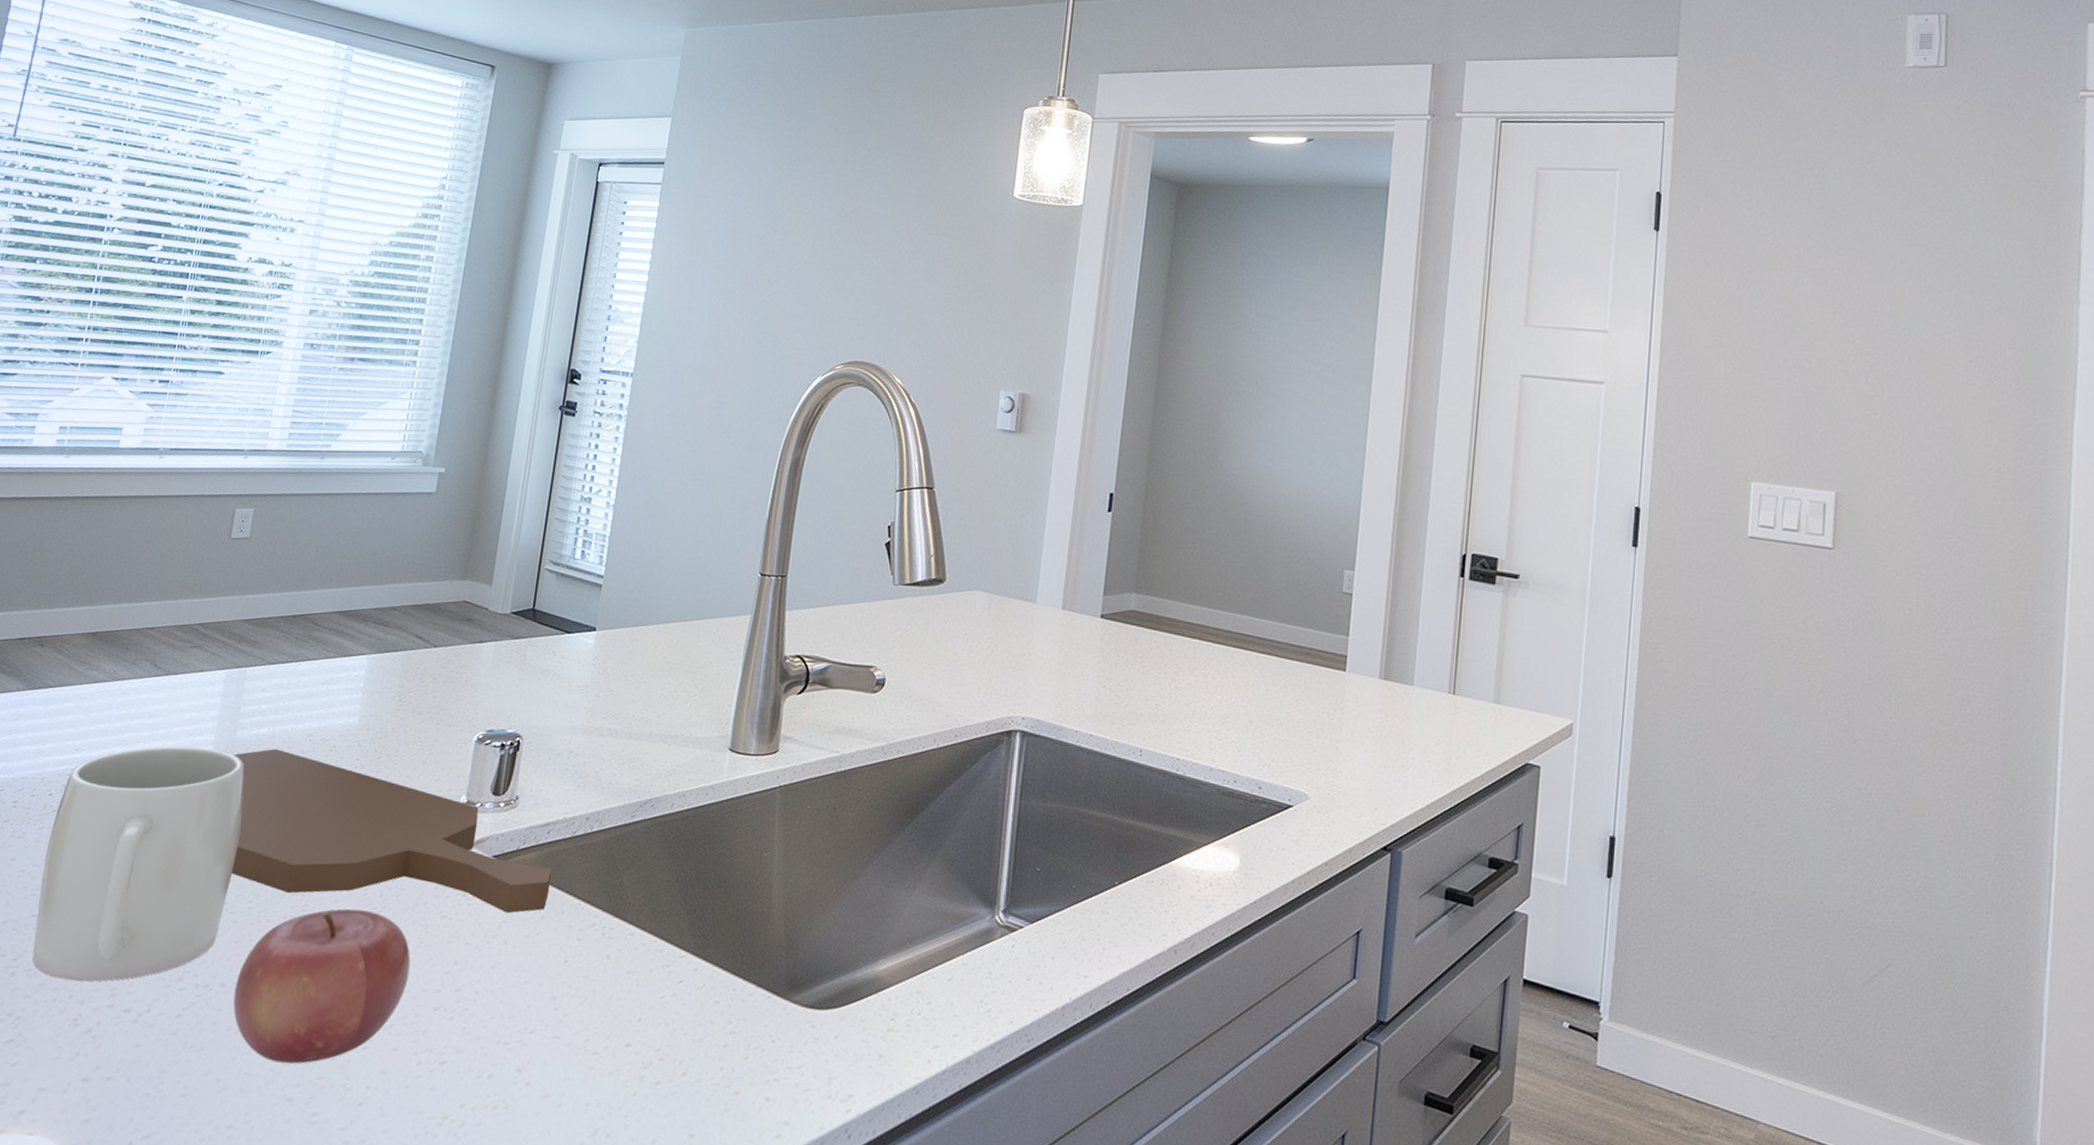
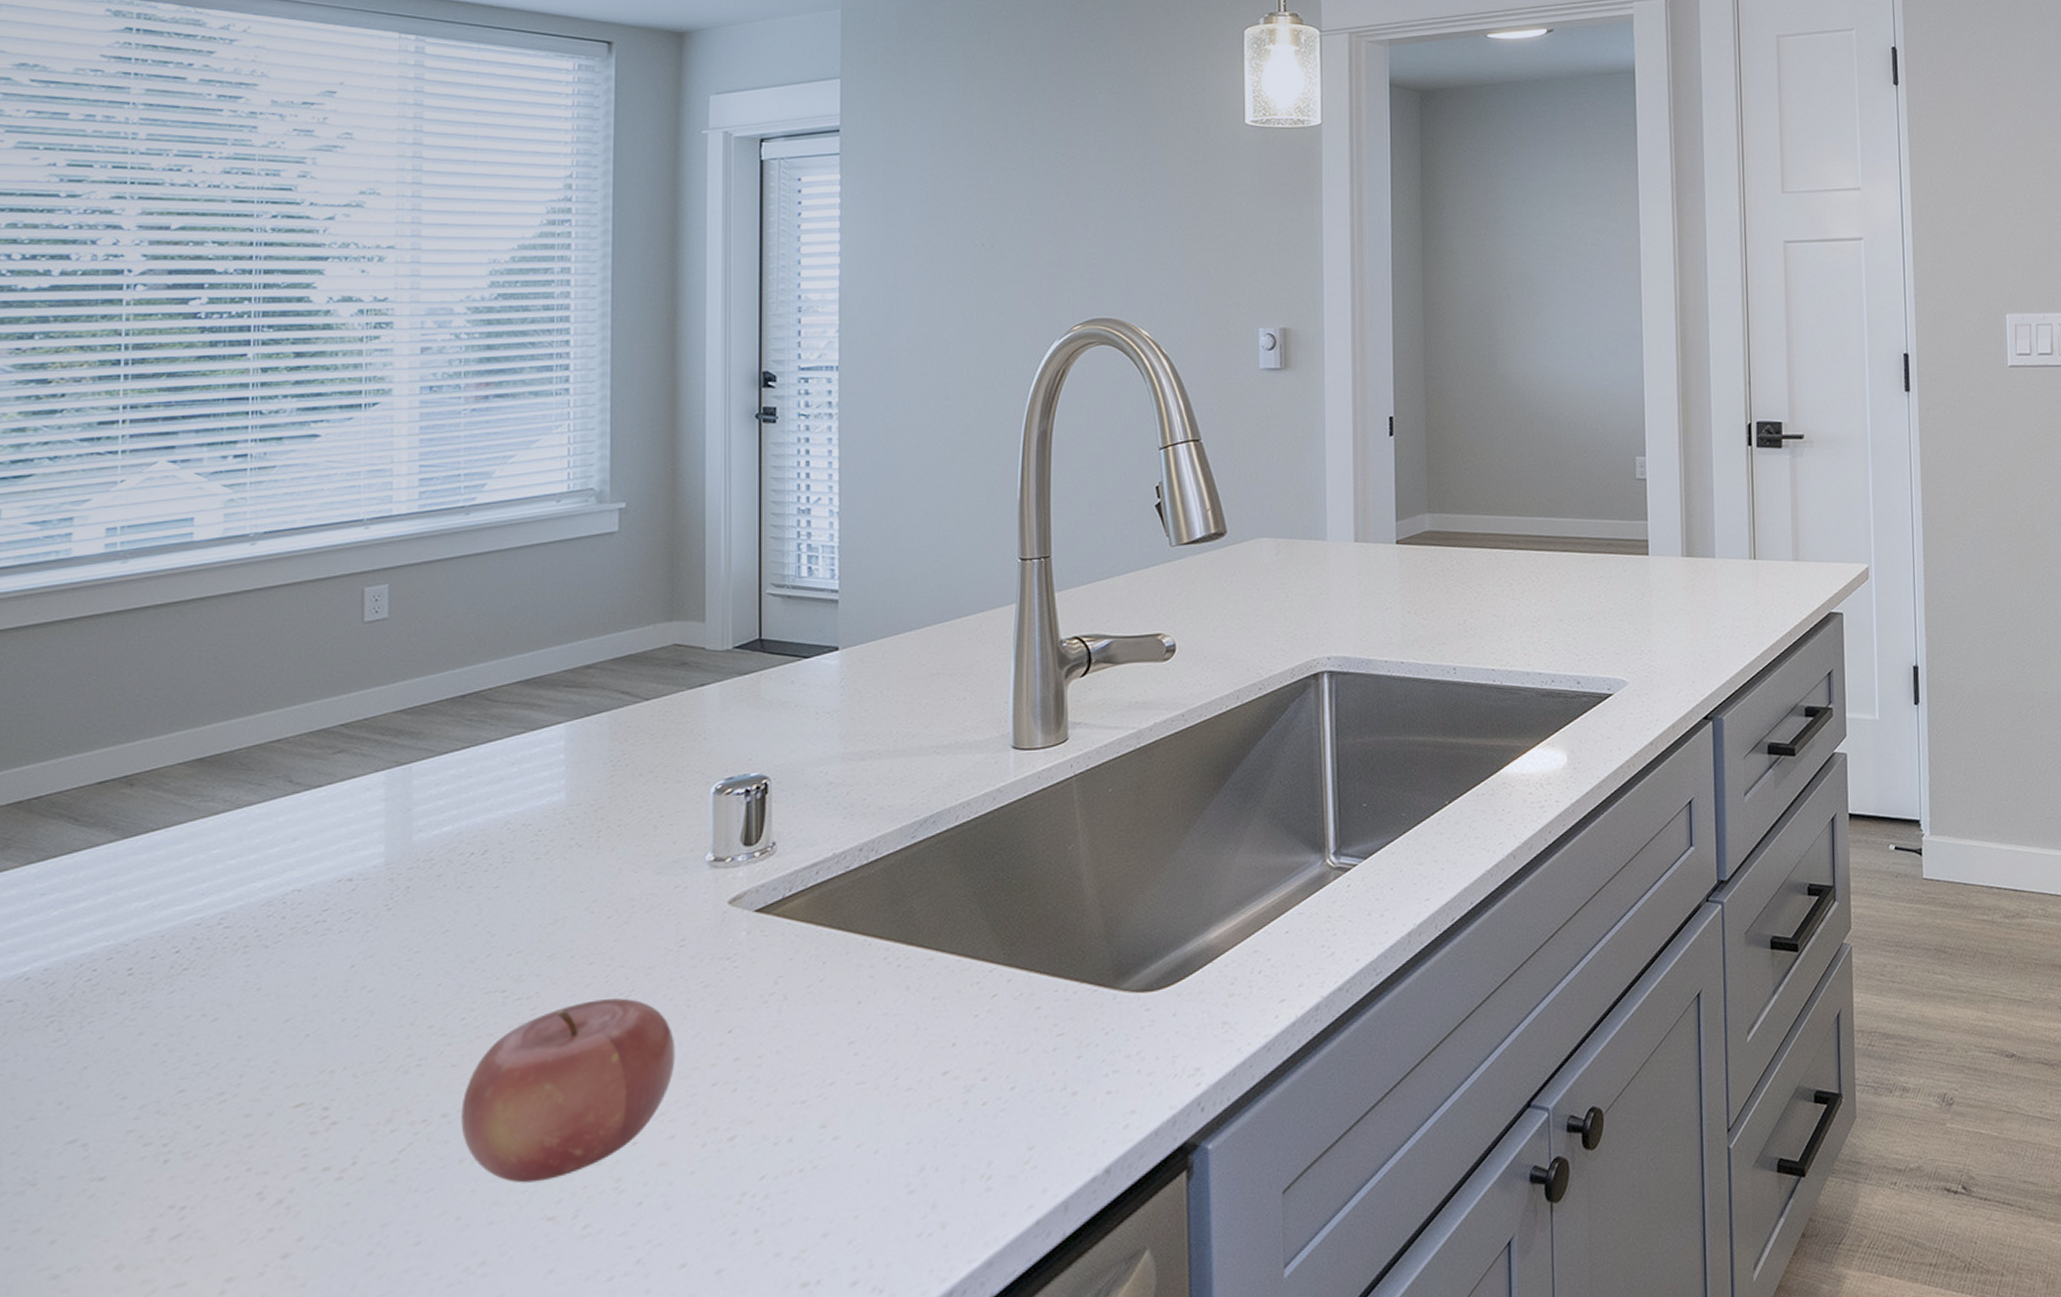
mug: present [32,746,244,982] -> none [183,861,437,1154]
cutting board: present [231,748,553,914] -> none [414,845,829,1000]

